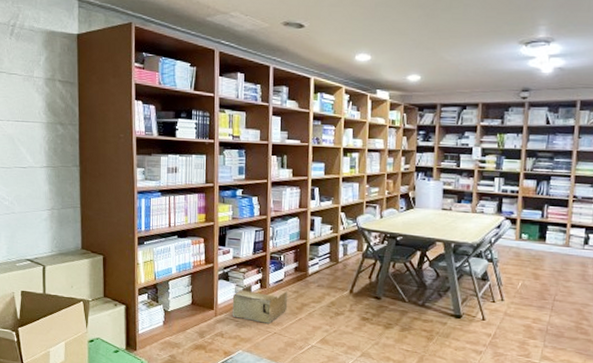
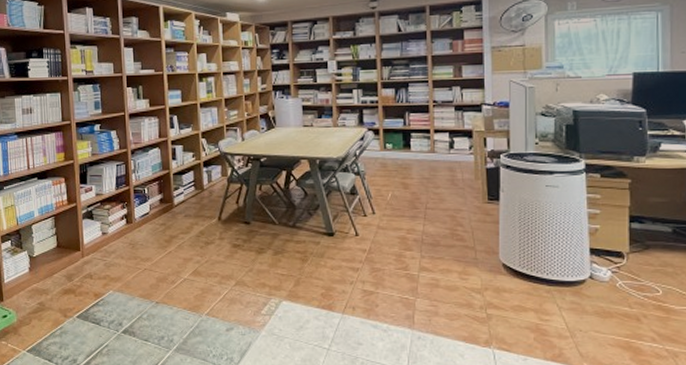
cardboard box: present [232,285,288,324] -> none [98,221,156,260]

